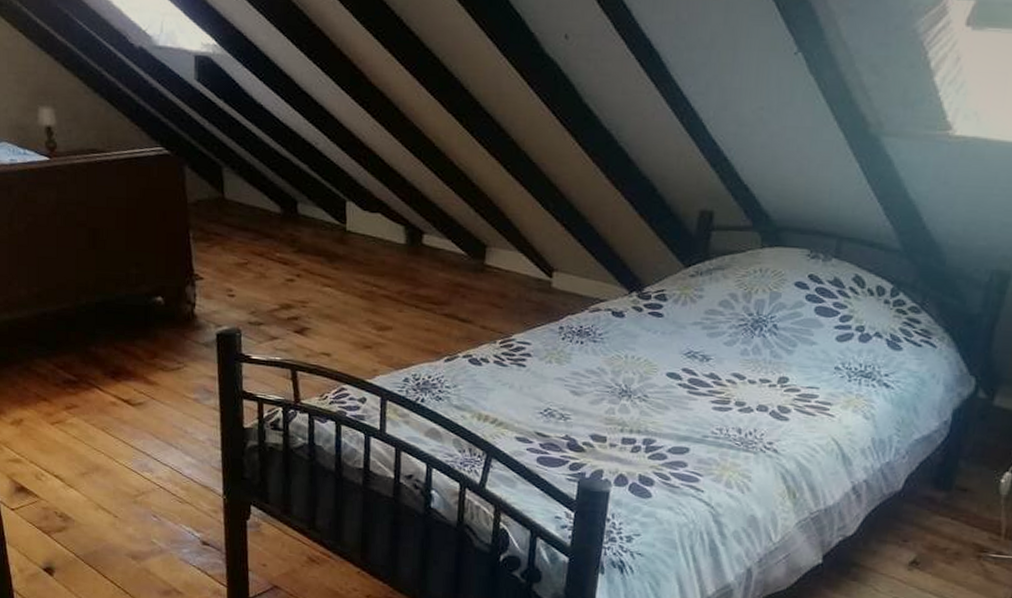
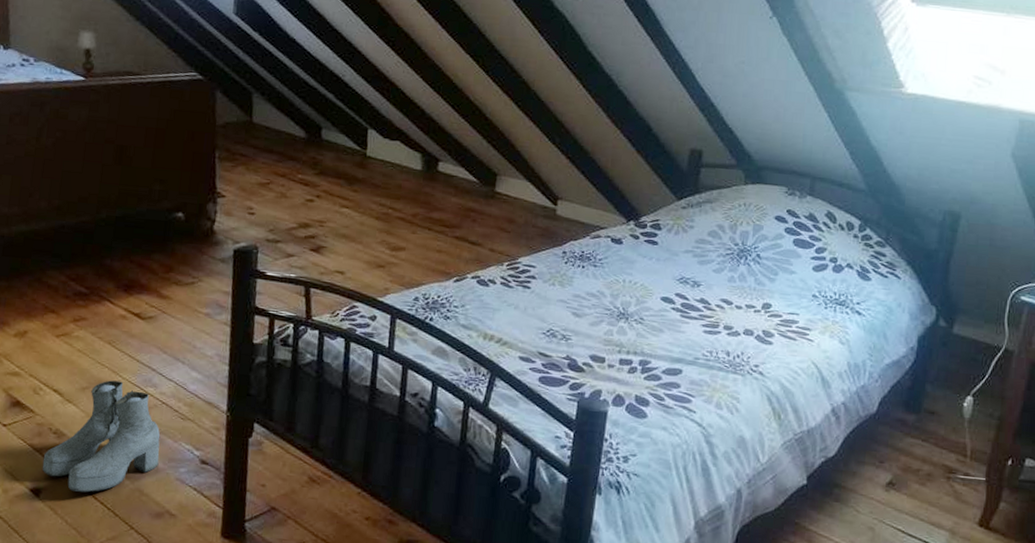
boots: none [52,465,162,572] -> present [42,380,161,493]

